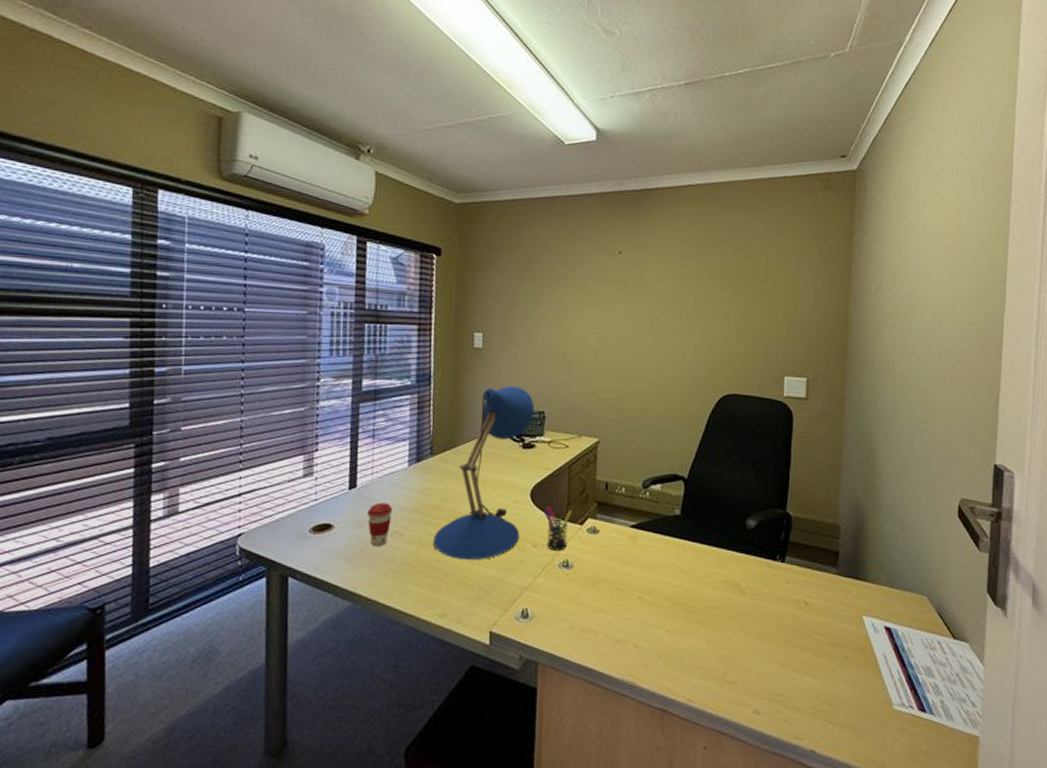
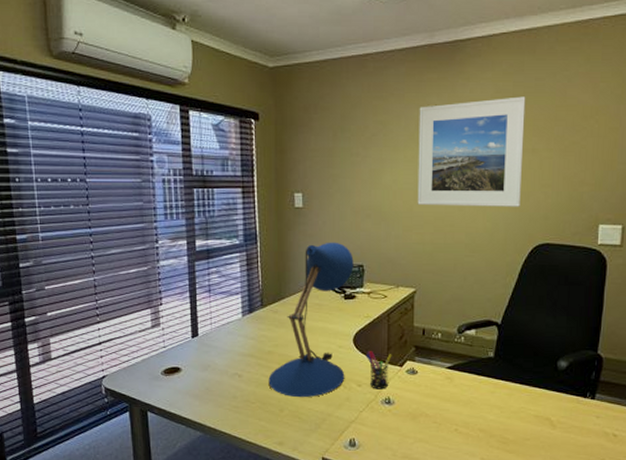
coffee cup: present [367,502,393,547] -> none [209,349,232,387]
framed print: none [603,246,712,356] -> present [417,96,526,207]

